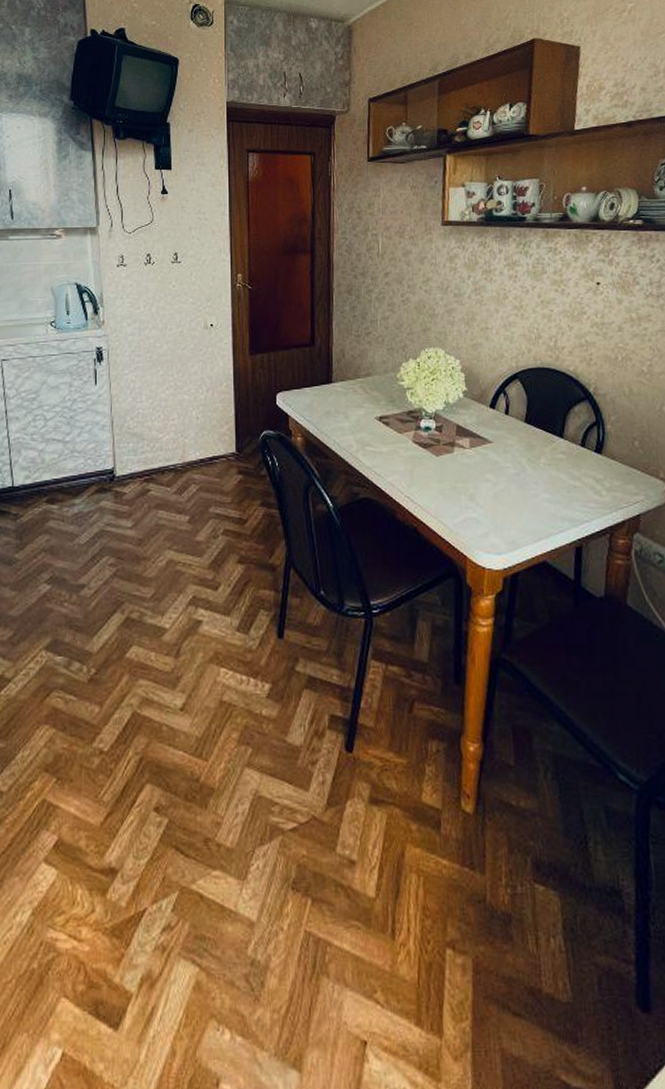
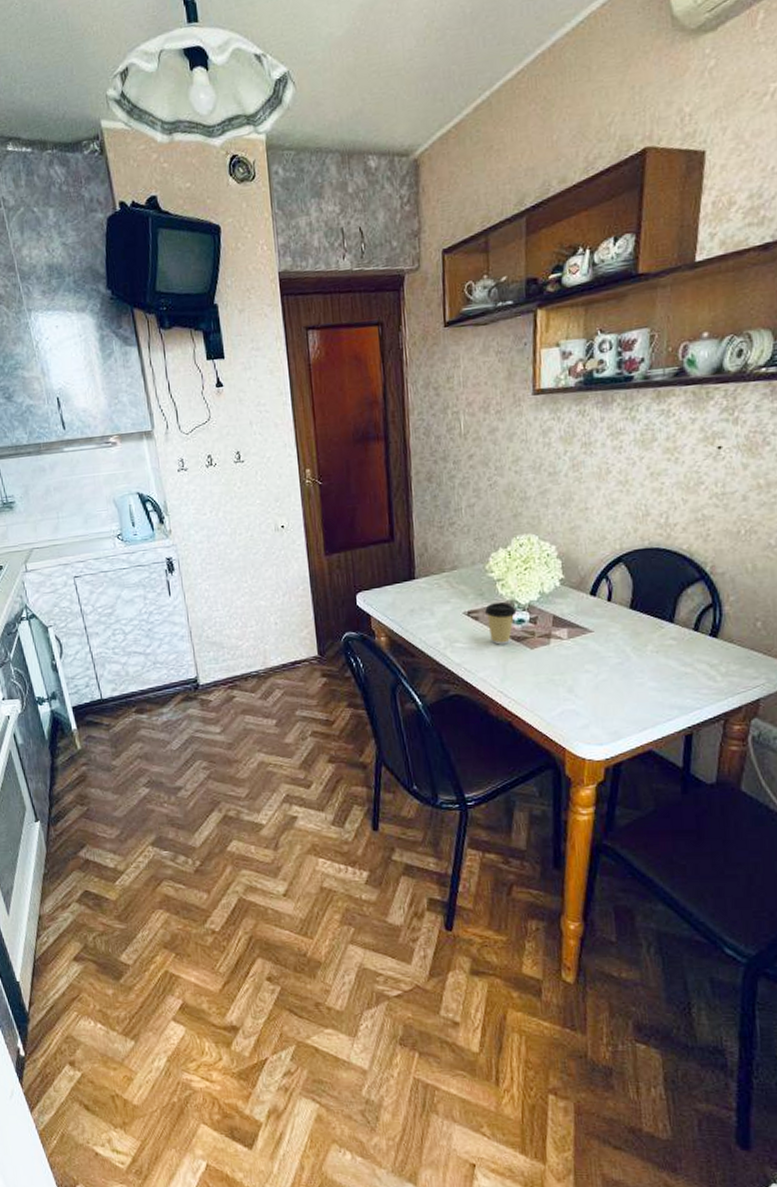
coffee cup: none [395,410,424,451] -> present [485,602,517,645]

